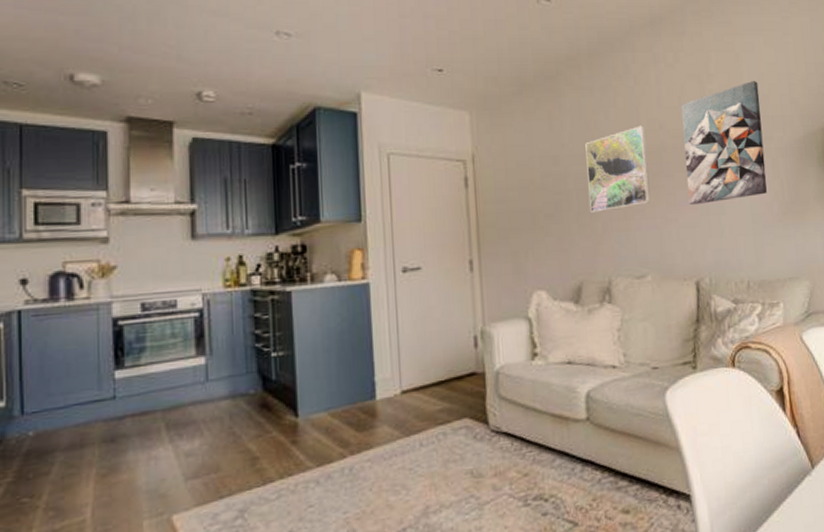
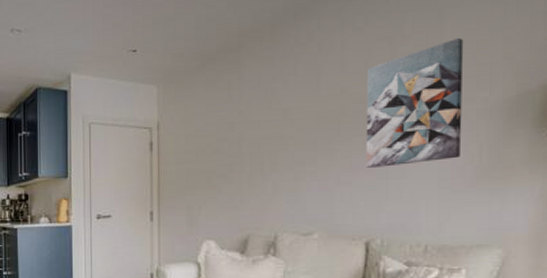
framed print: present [585,125,651,213] -> none [262,91,324,174]

